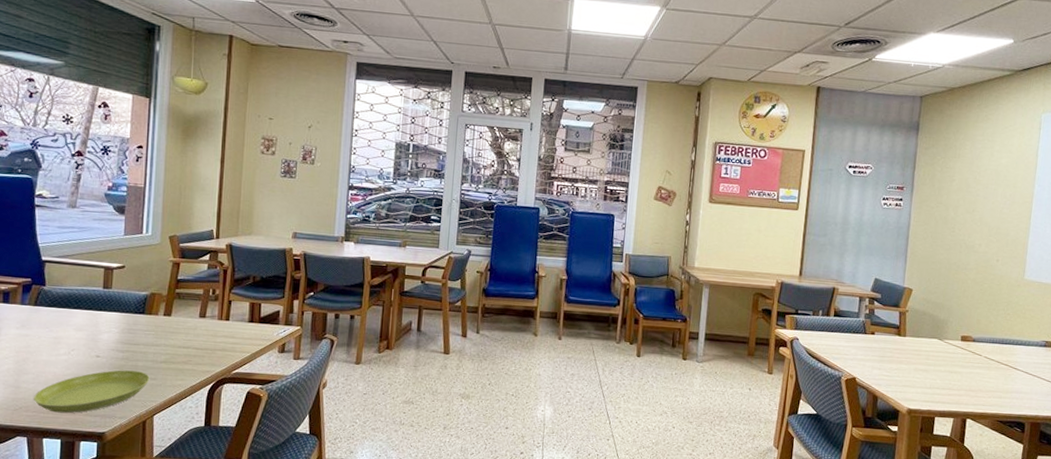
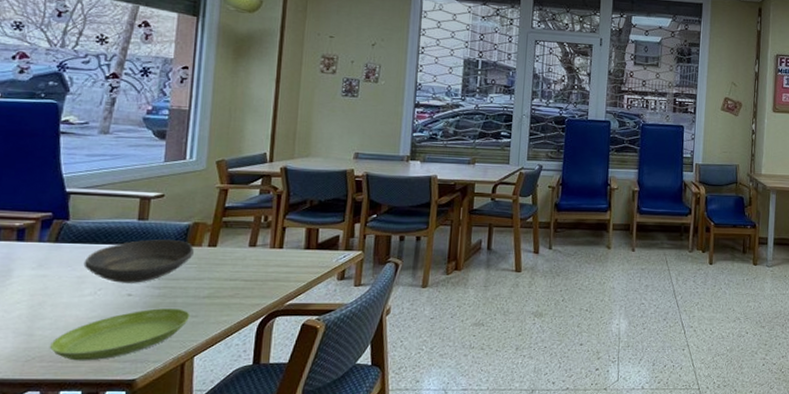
bowl: none [59,307,152,346] -> present [83,239,195,283]

